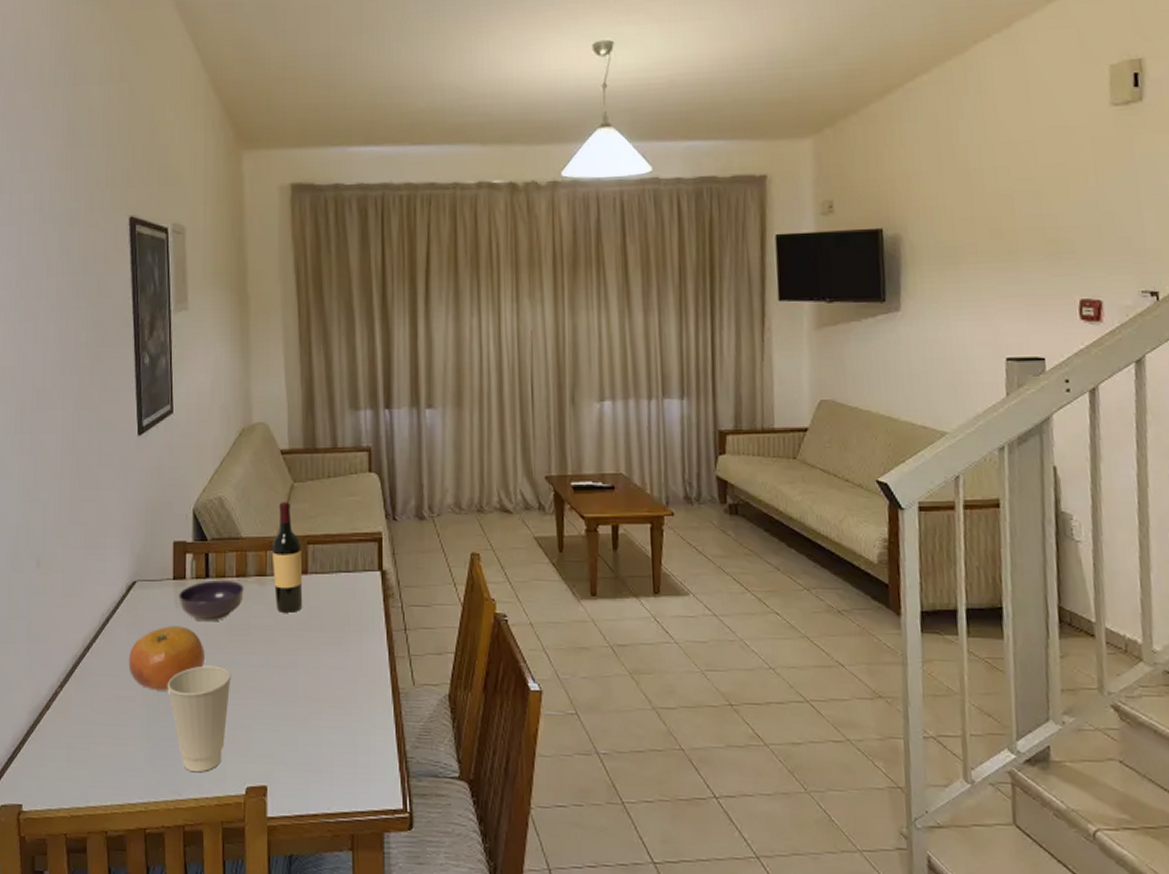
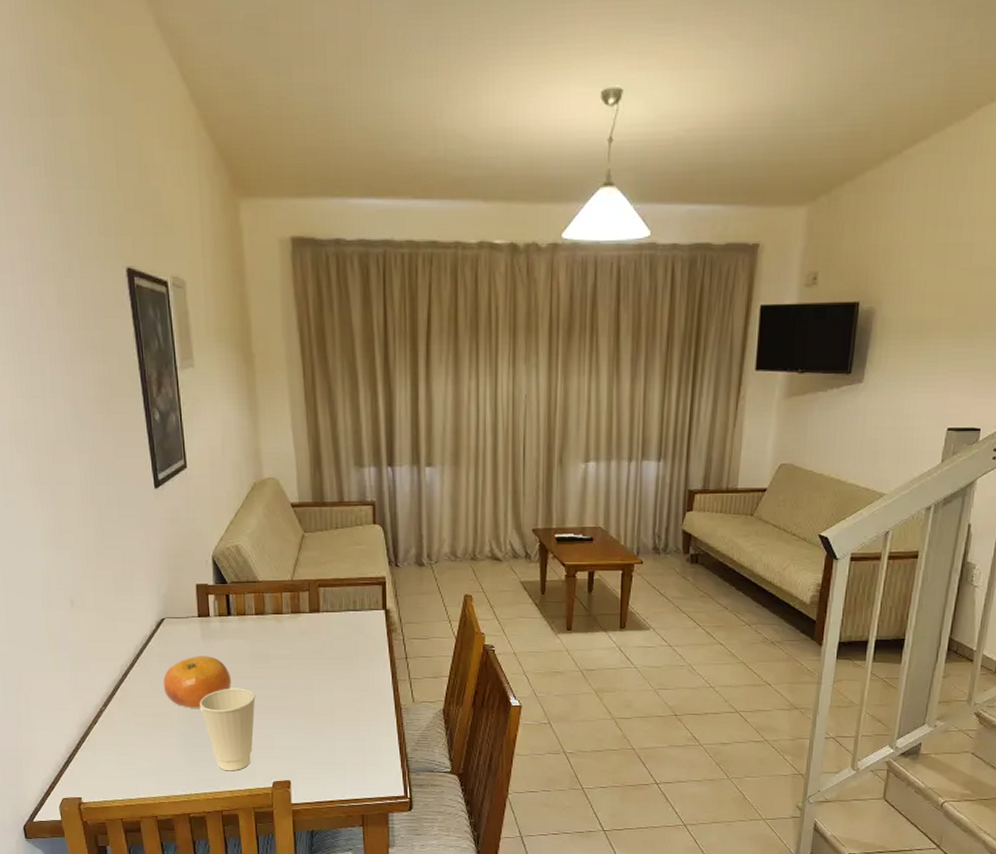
bowl: present [178,580,244,622] -> none [204,618,263,652]
wine bottle: present [271,502,303,613] -> none [286,550,316,644]

